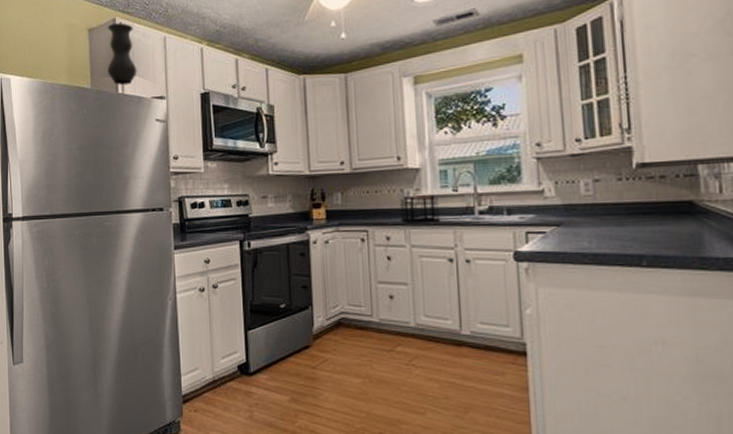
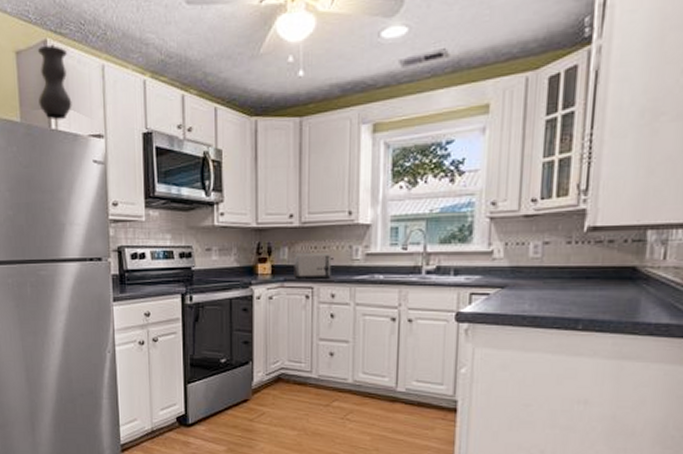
toaster: none [347,197,387,224] -> present [294,253,335,281]
dish rack: present [399,195,441,224] -> none [347,253,388,282]

